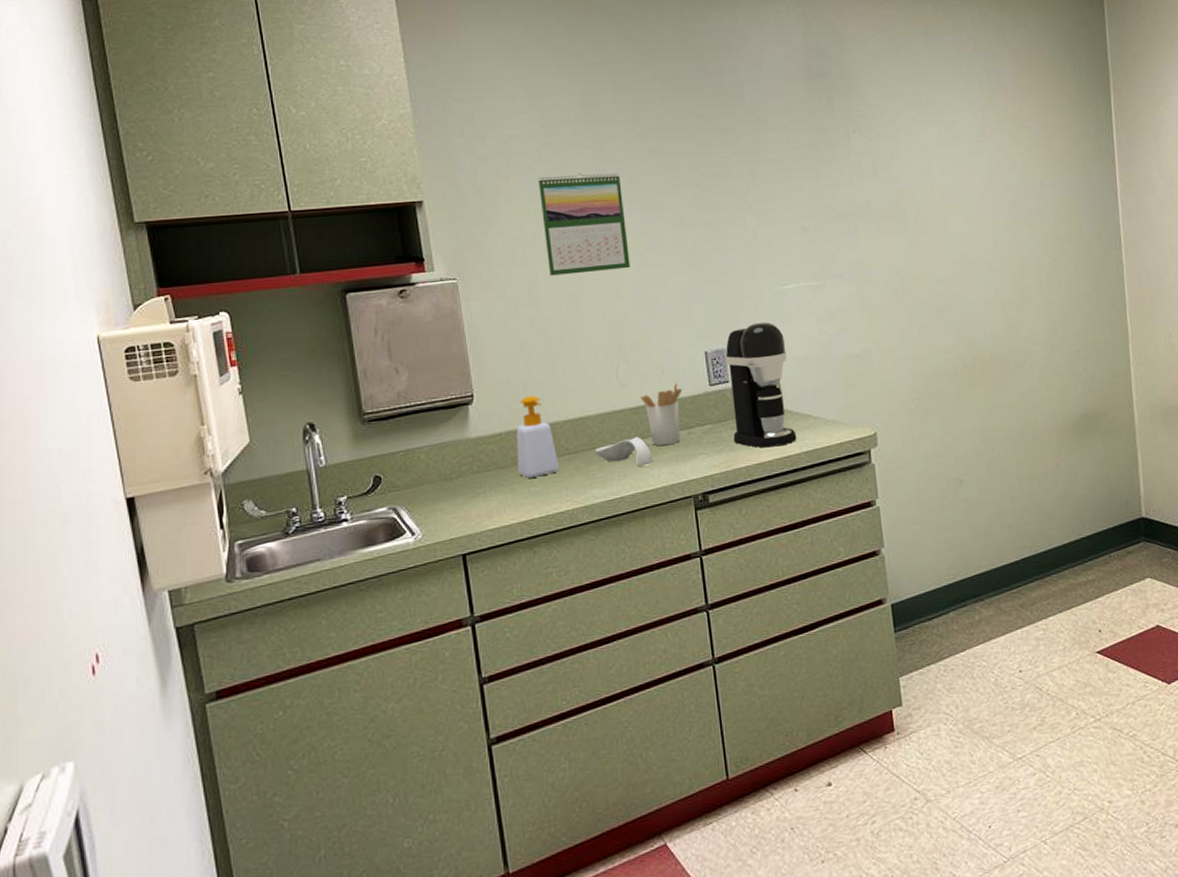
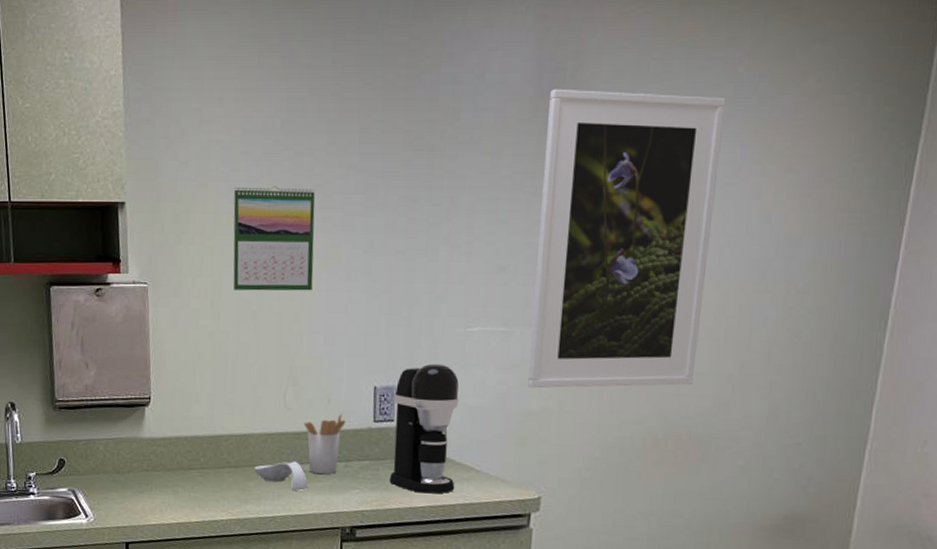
soap bottle: present [516,395,560,478] -> none [182,406,220,484]
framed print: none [820,72,985,334] -> present [528,88,726,389]

